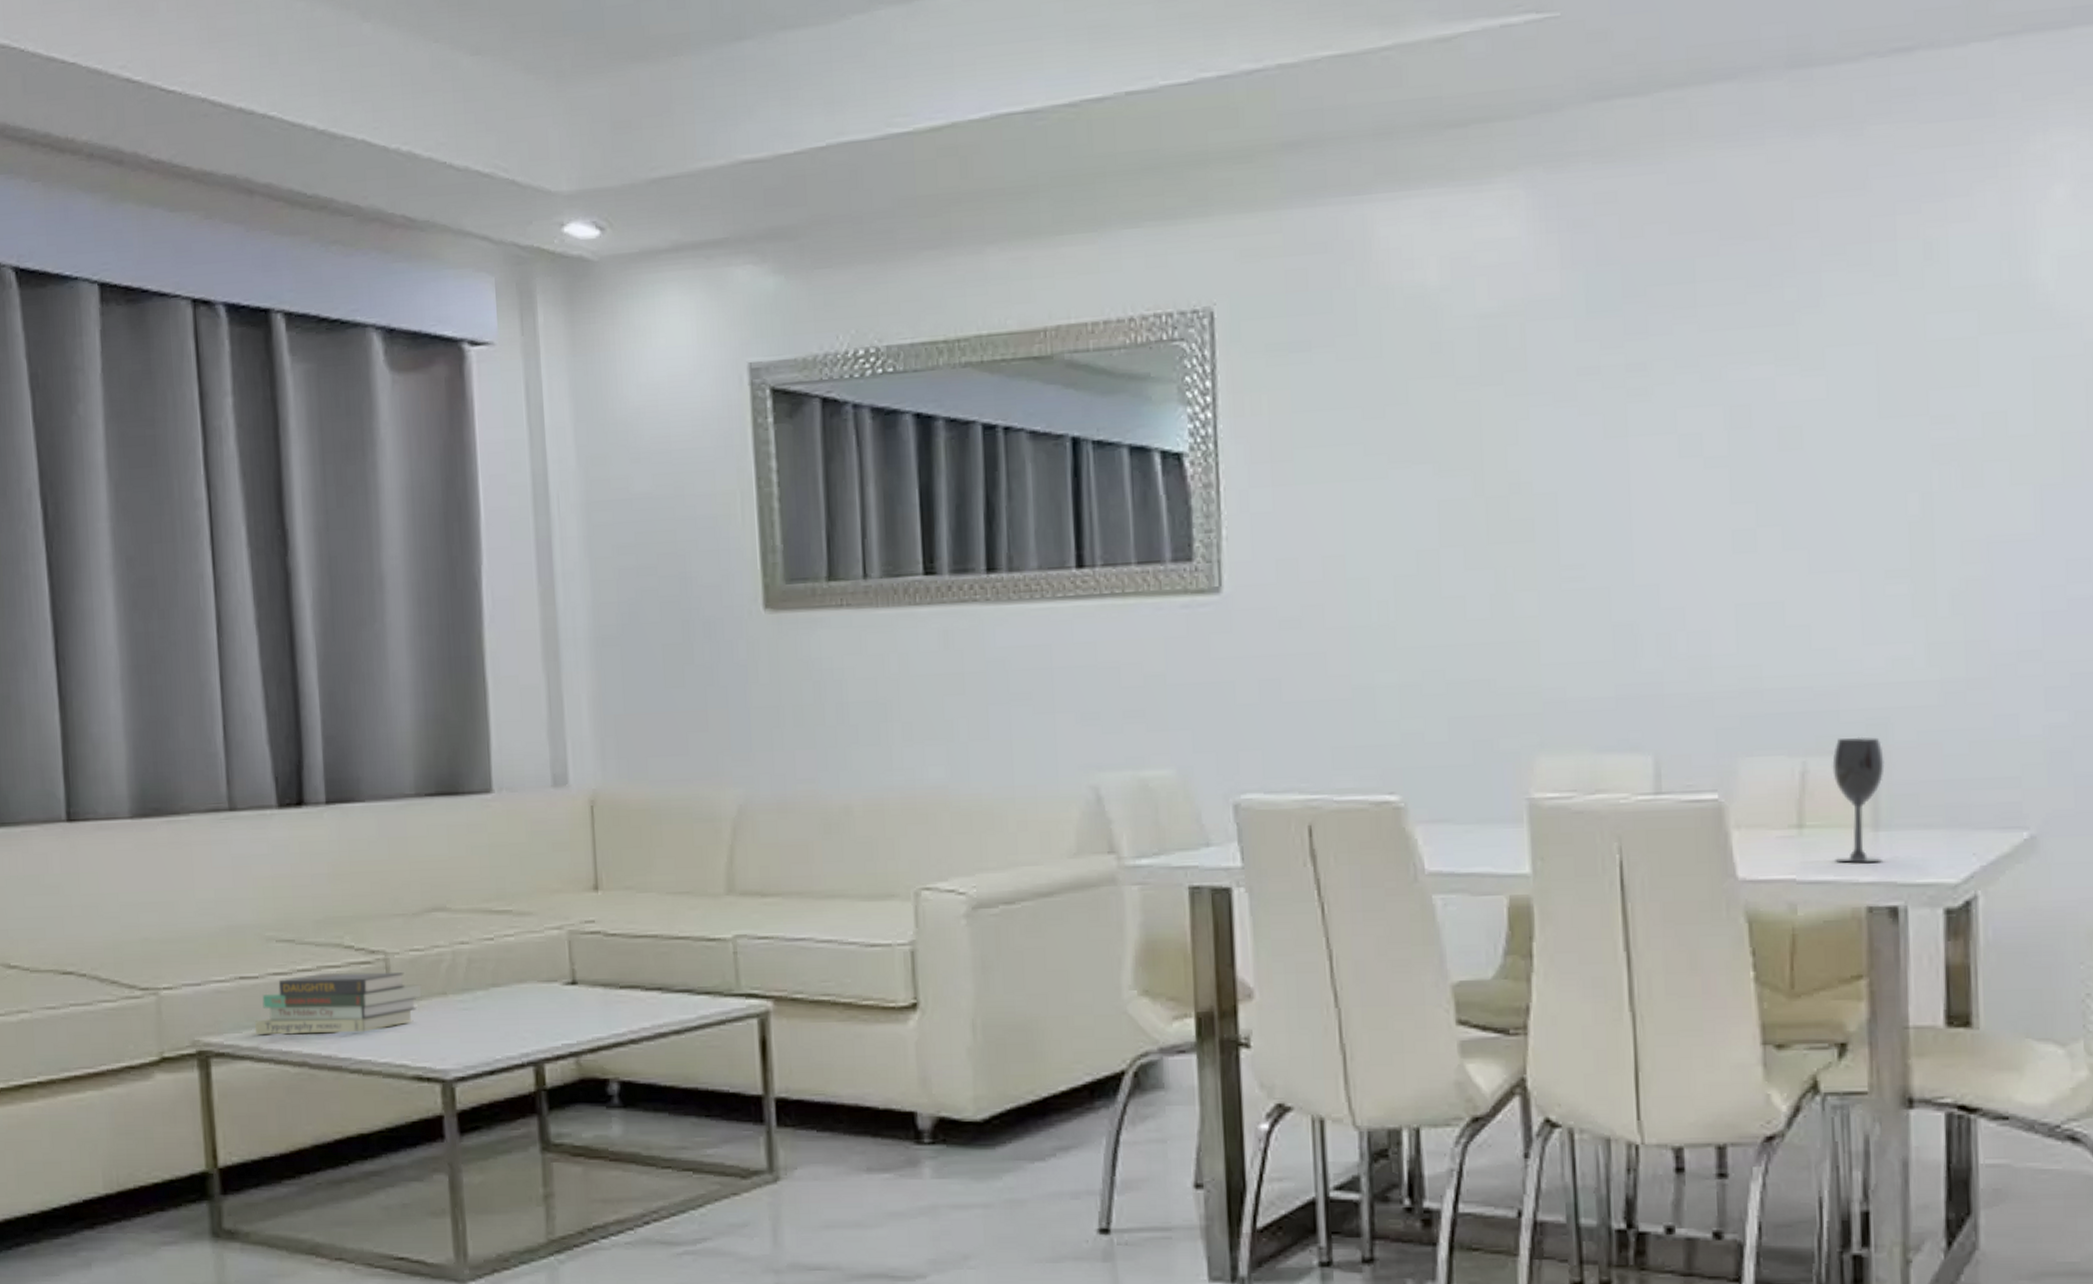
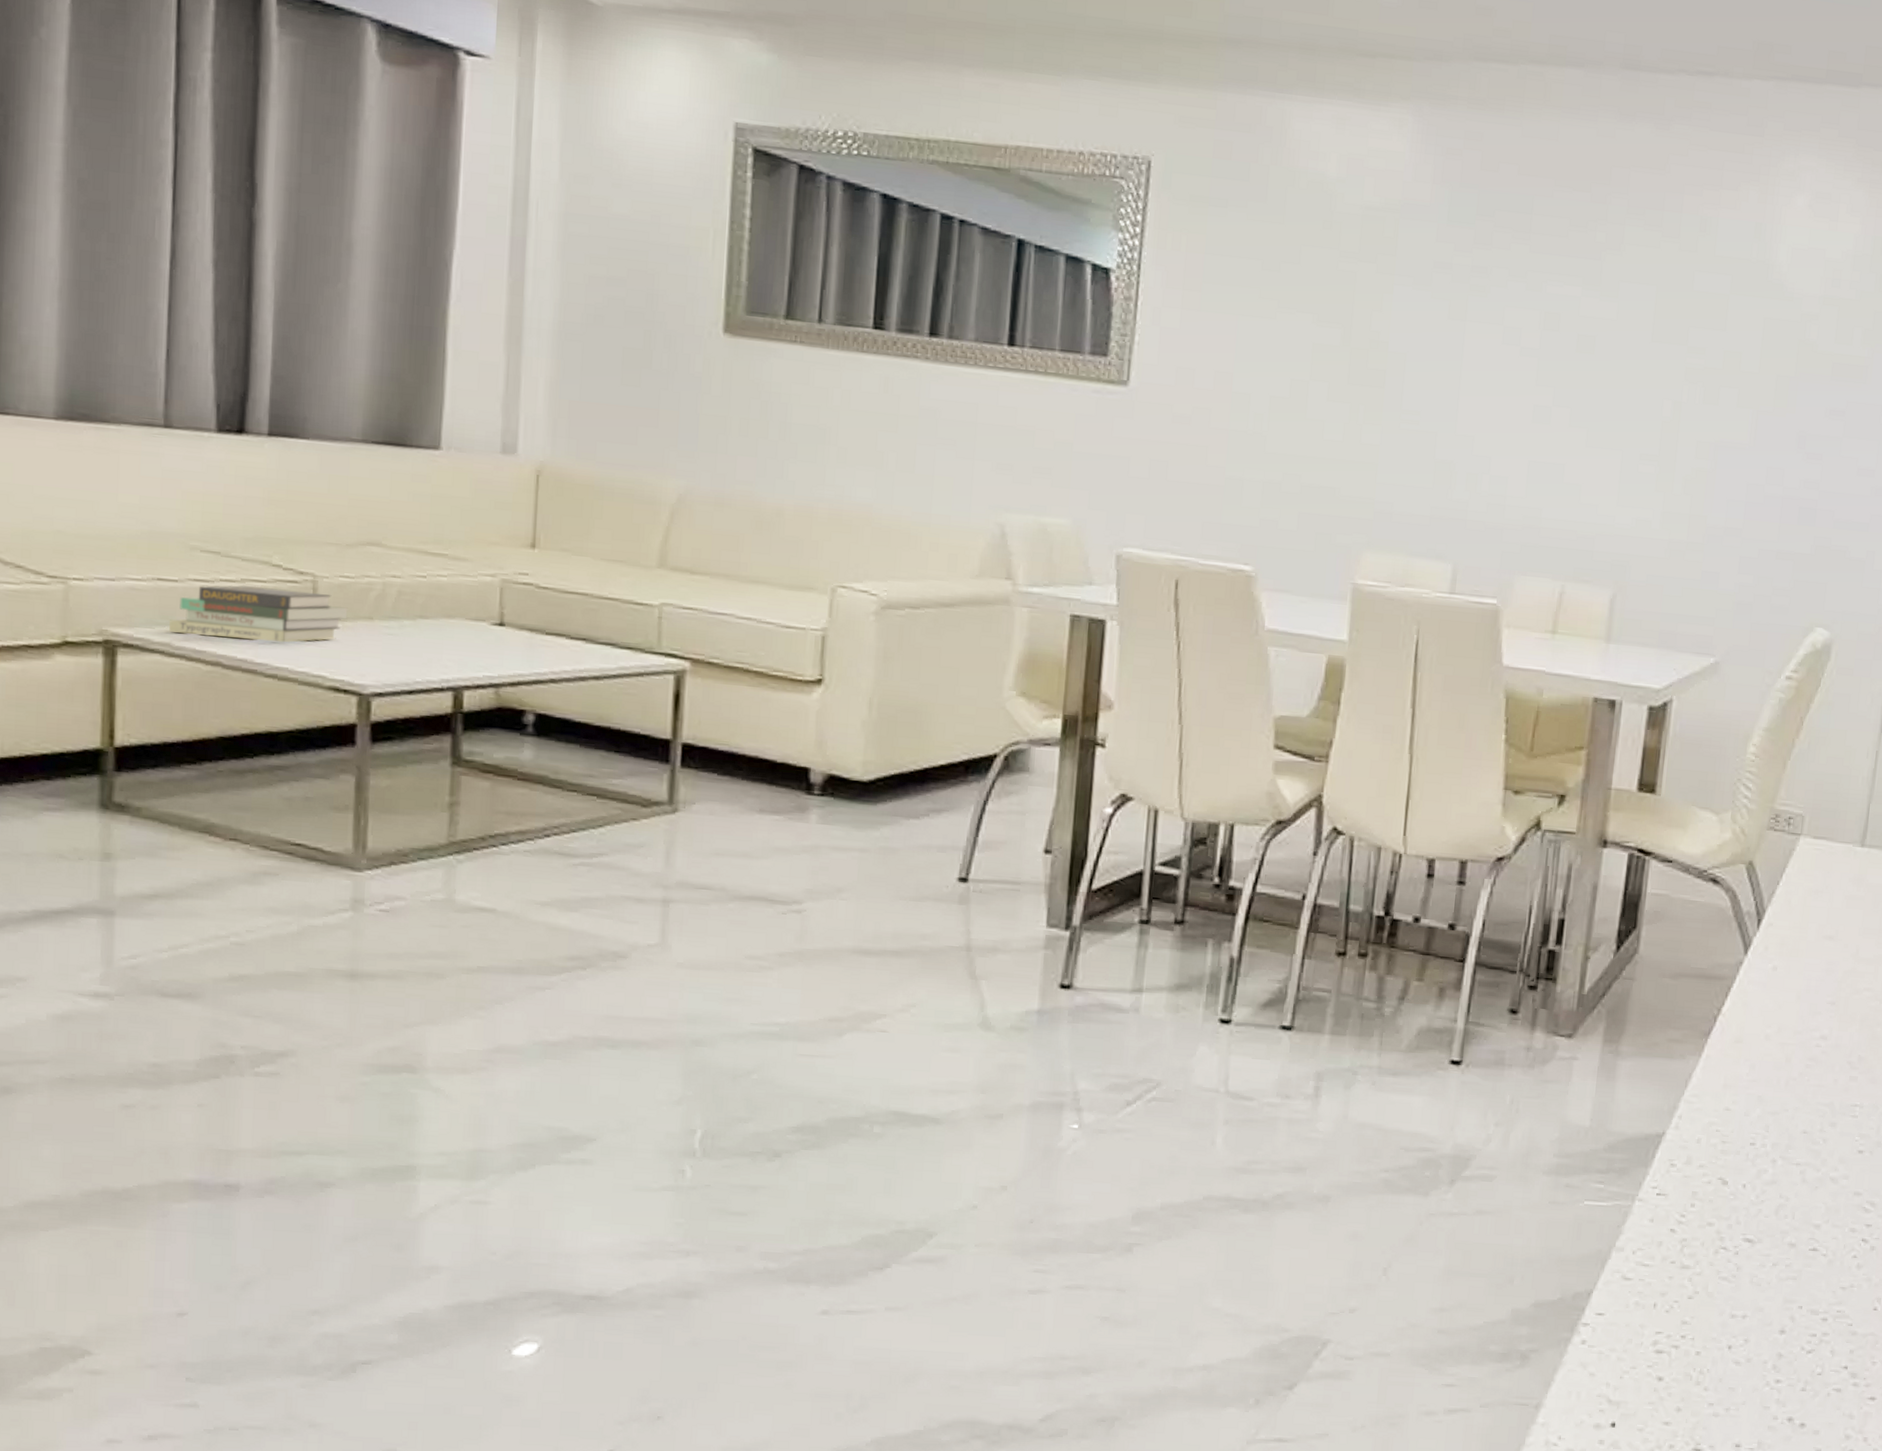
wine glass: present [1832,736,1885,864] -> none [1575,572,1622,666]

